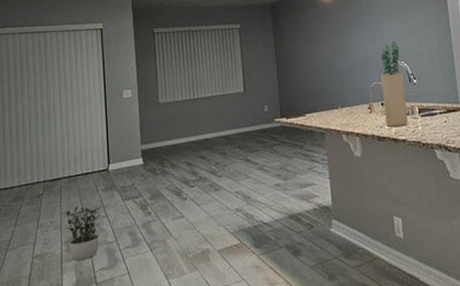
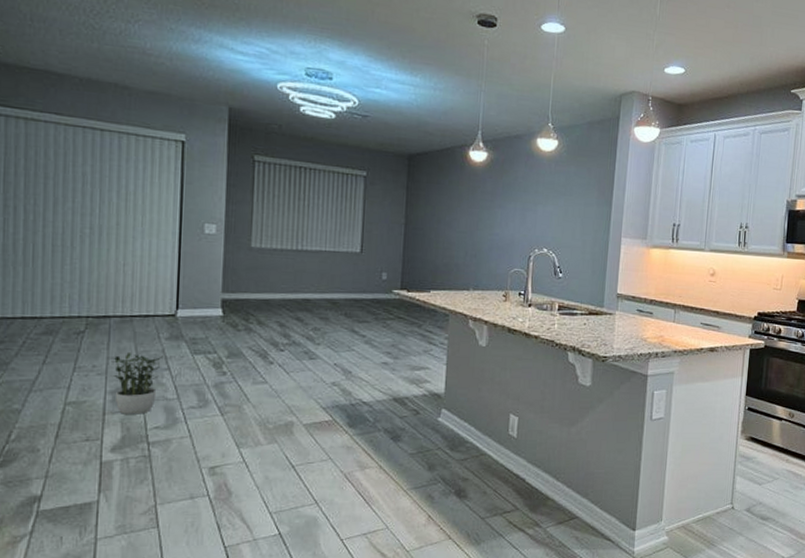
vase: present [380,40,408,128] -> none [520,226,550,322]

